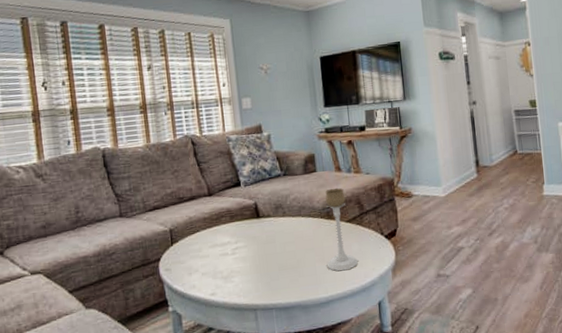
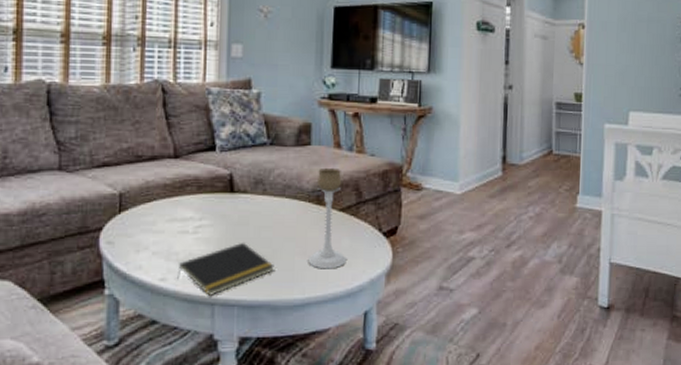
notepad: none [224,256,301,303] -> present [177,242,274,296]

